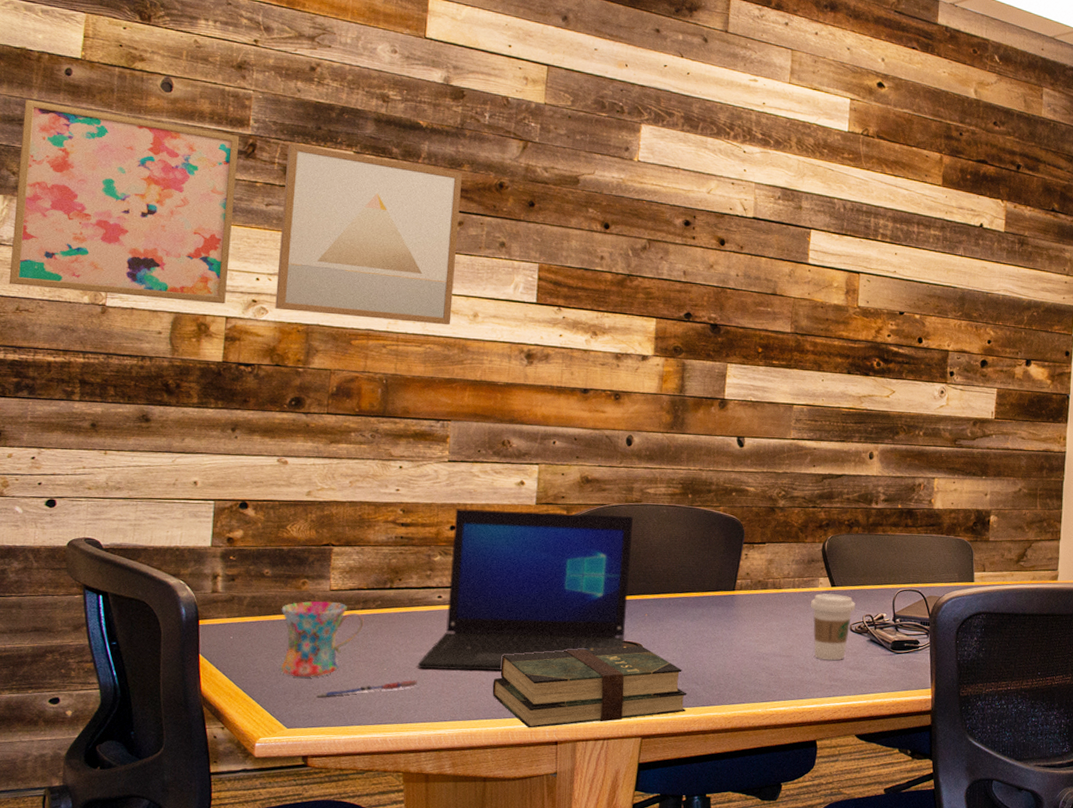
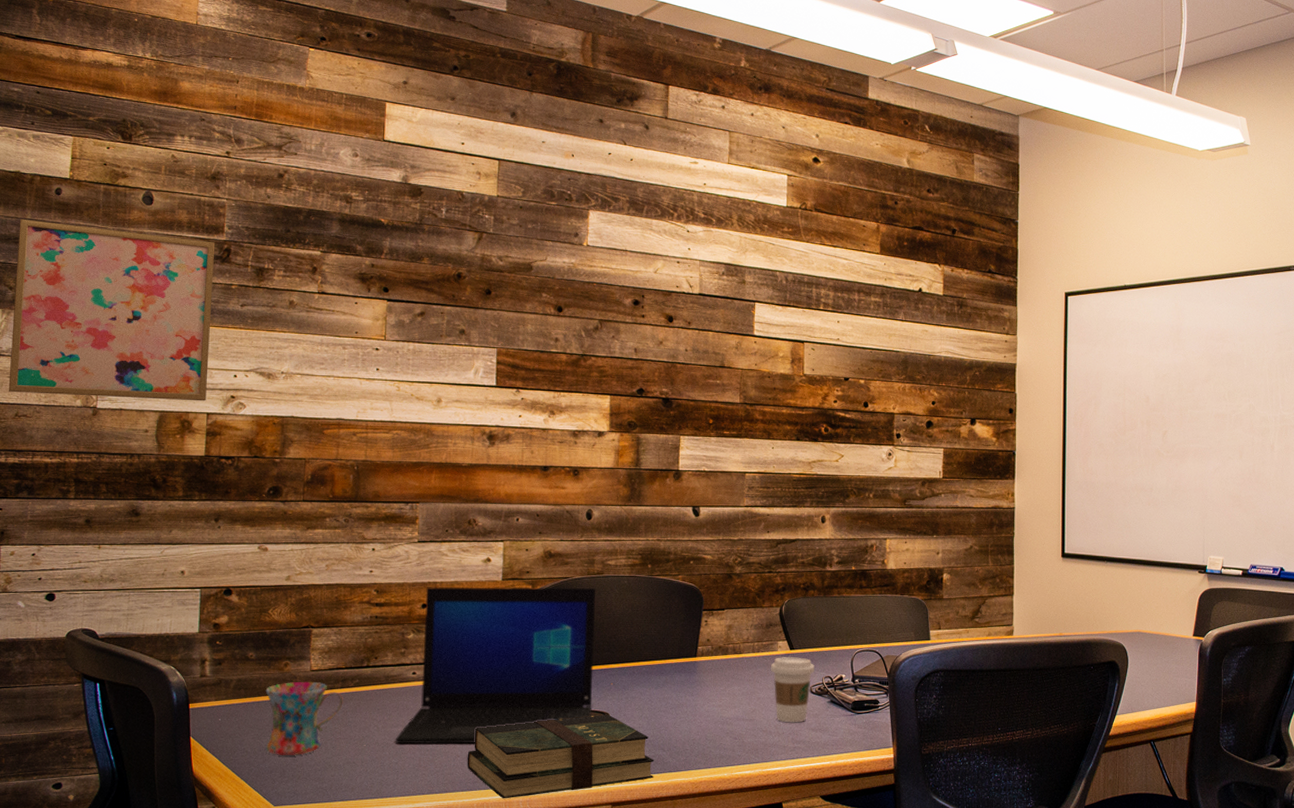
wall art: present [275,143,462,325] -> none [252,246,422,411]
pen: present [317,680,418,698] -> none [301,755,396,775]

